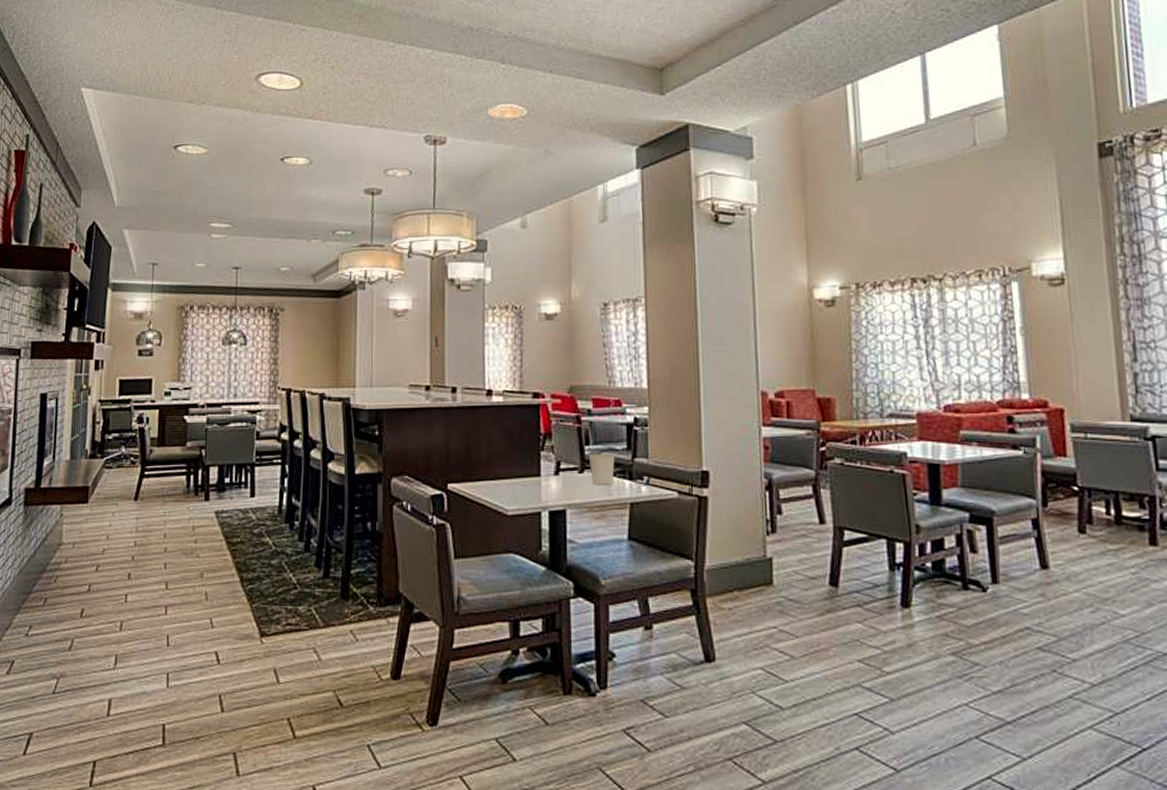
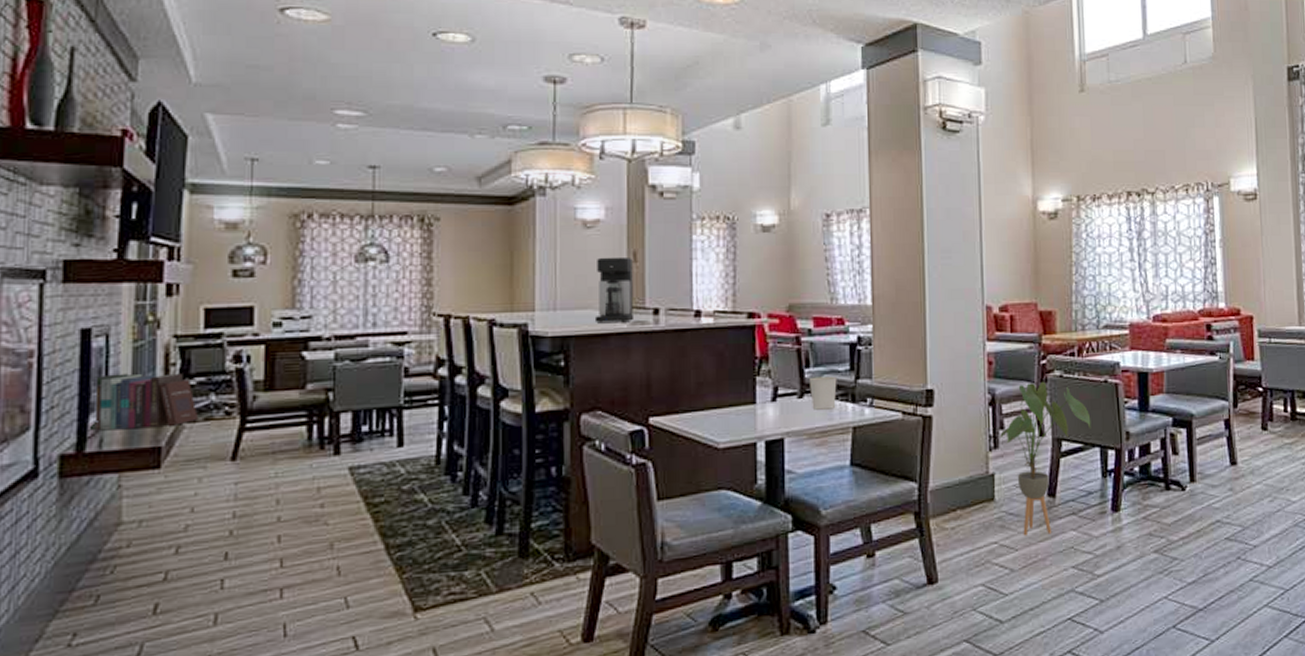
books: none [42,428,114,472] -> present [86,373,199,431]
coffee maker: none [403,341,436,399] -> present [594,256,635,324]
house plant: none [777,468,876,624] -> present [1000,381,1091,536]

